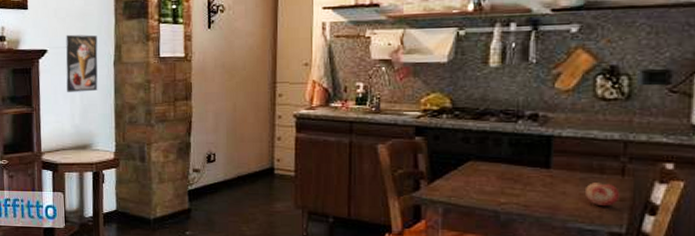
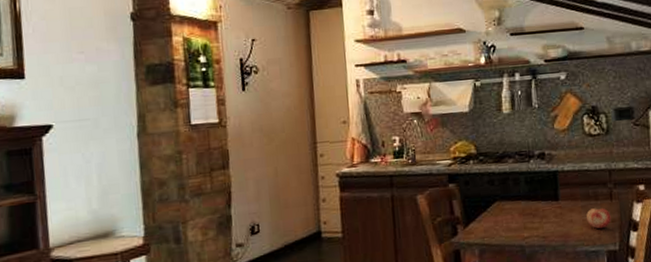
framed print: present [66,34,98,92] -> none [76,104,120,173]

